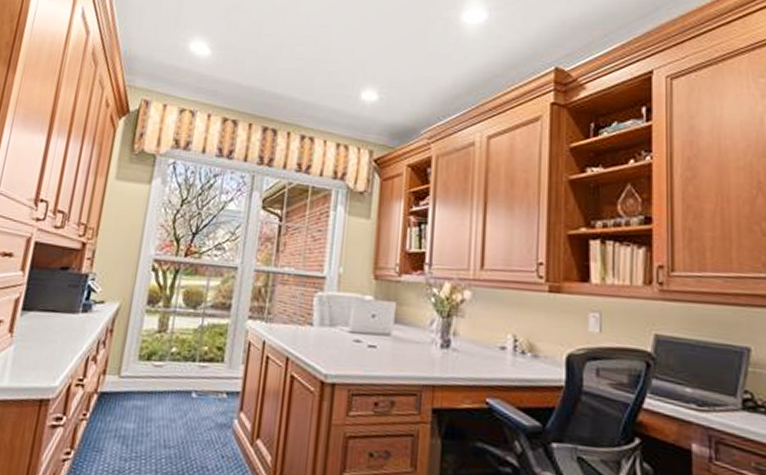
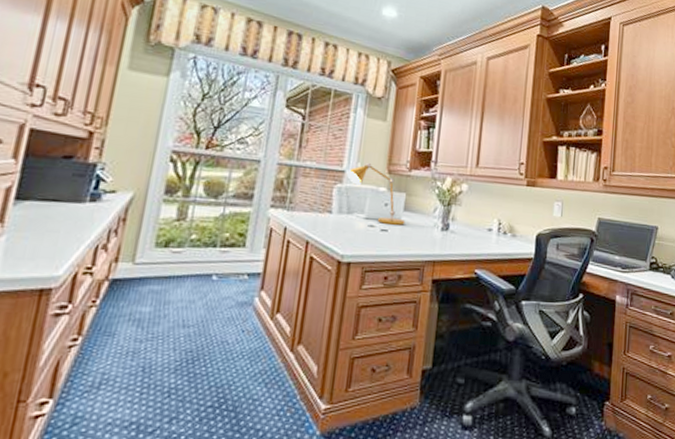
desk lamp: none [327,268,397,341] -> present [346,163,405,225]

